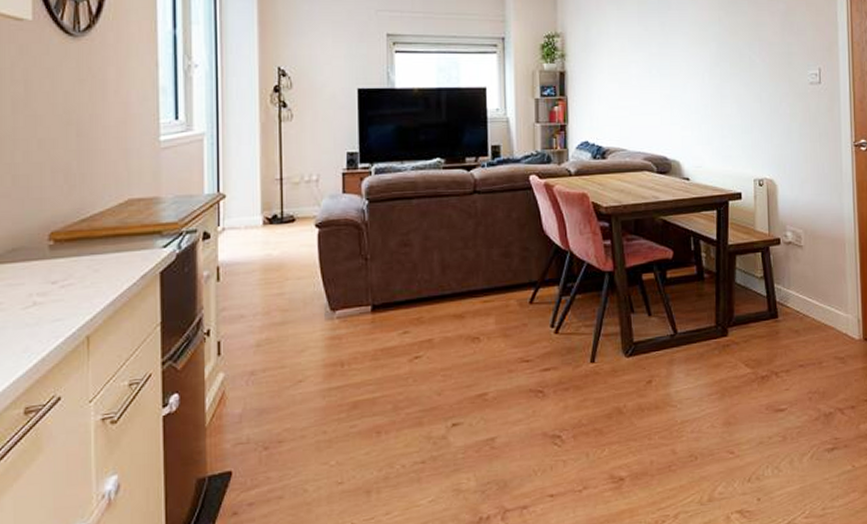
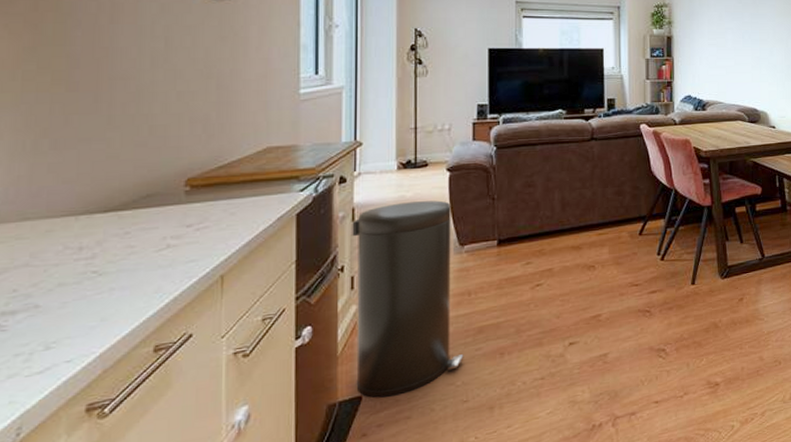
pedal bin: none [217,260,338,474] -> present [352,200,464,398]

